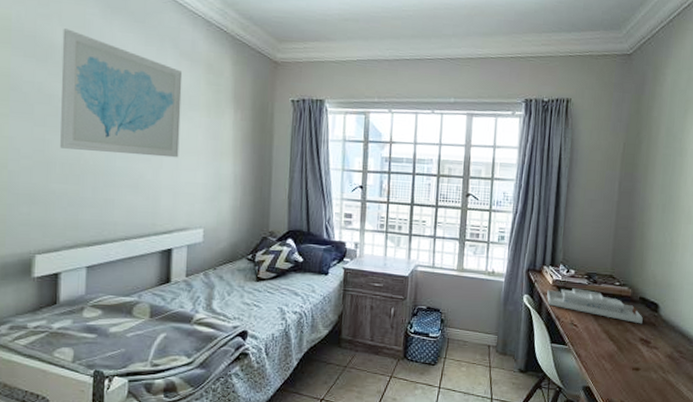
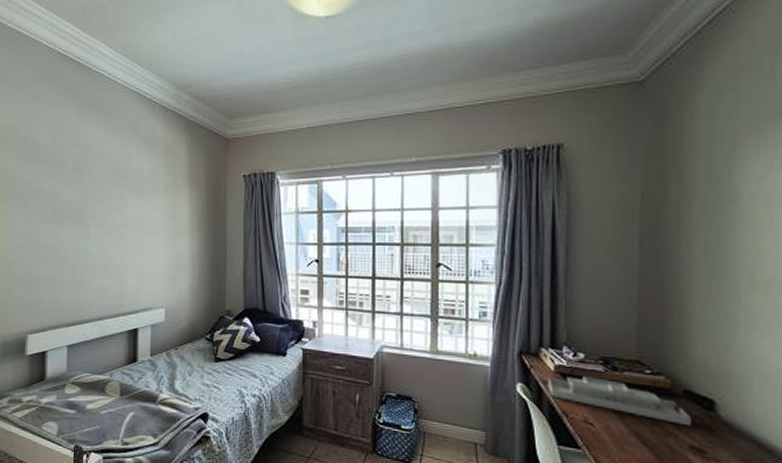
wall art: present [60,28,183,158] -> none [46,130,144,240]

